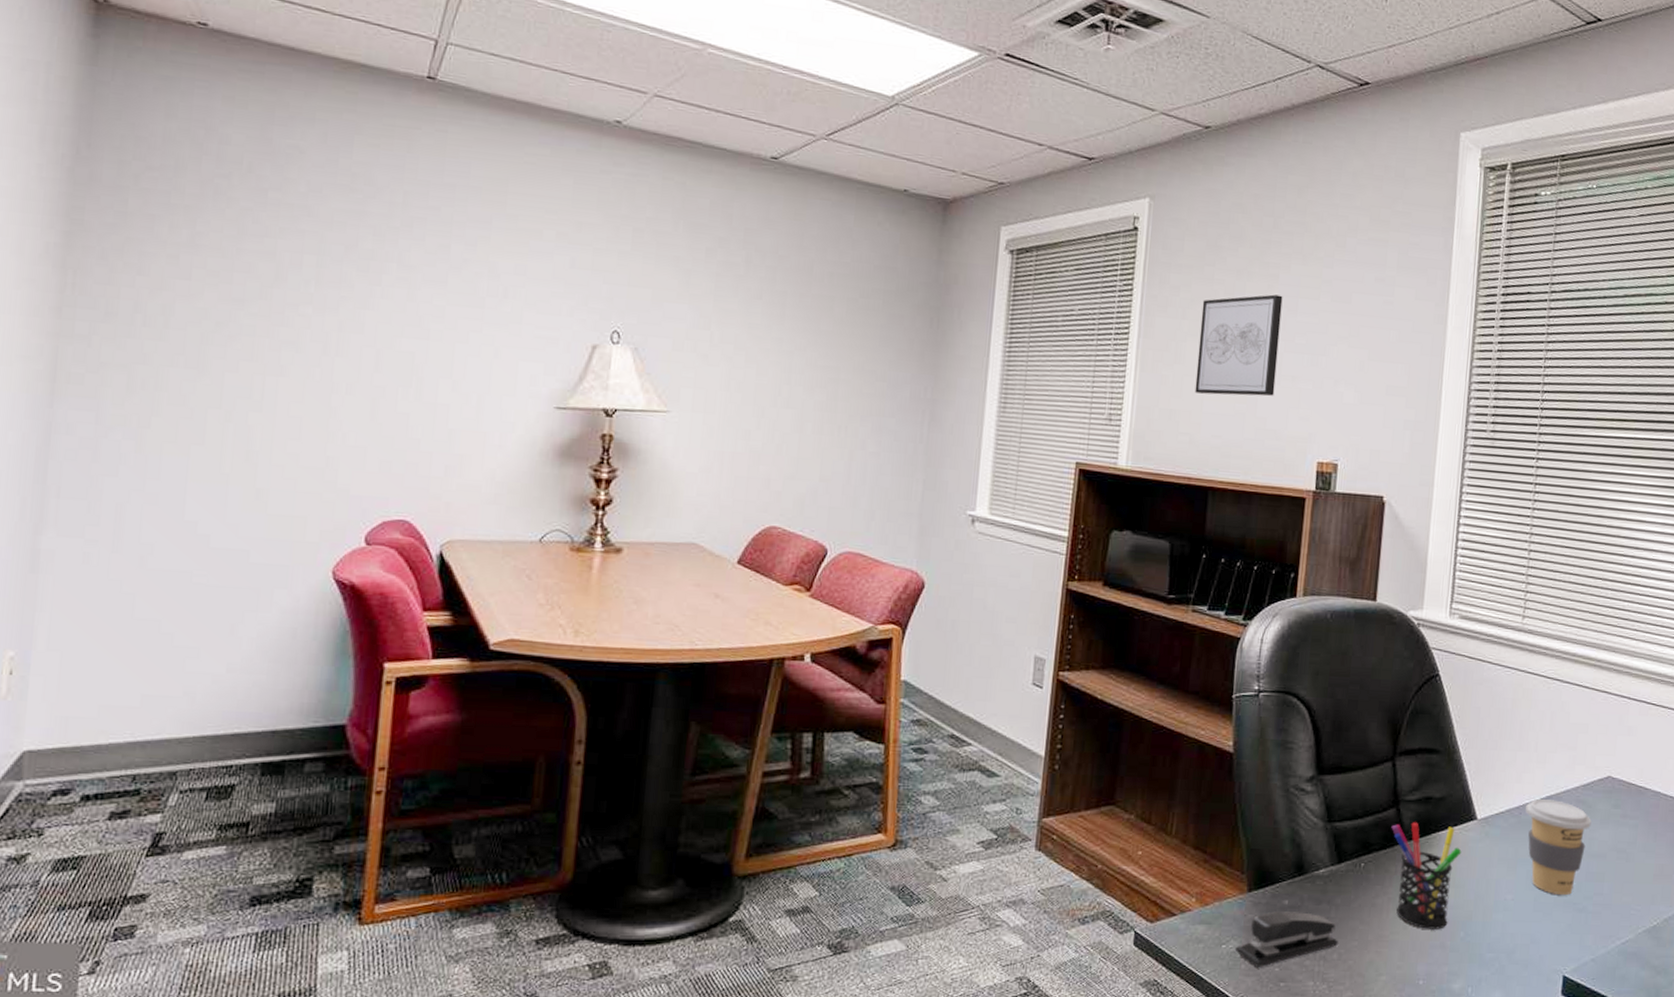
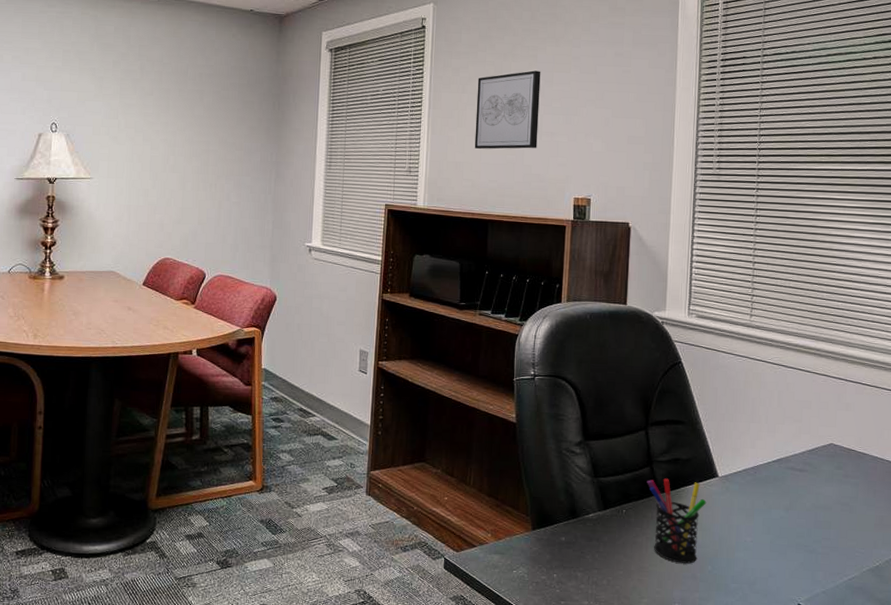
stapler: present [1236,911,1338,967] -> none [524,546,607,589]
coffee cup: present [1526,799,1592,896] -> none [760,461,817,540]

